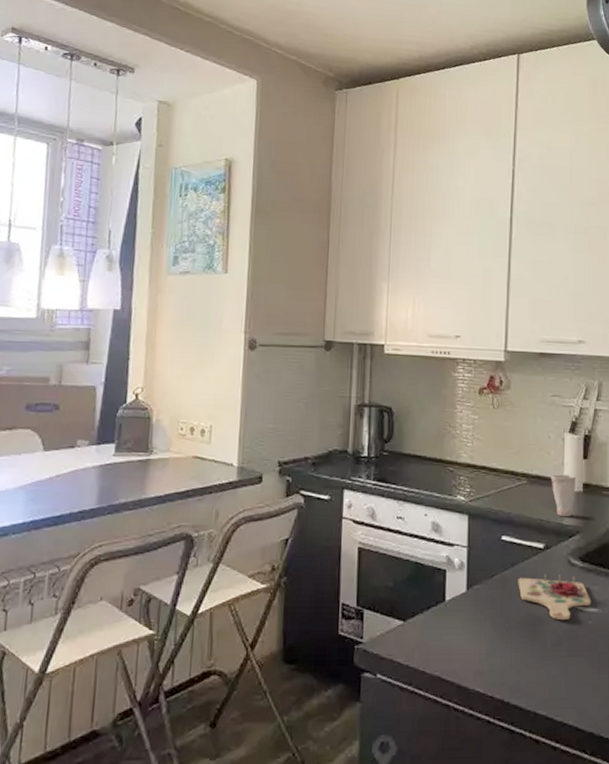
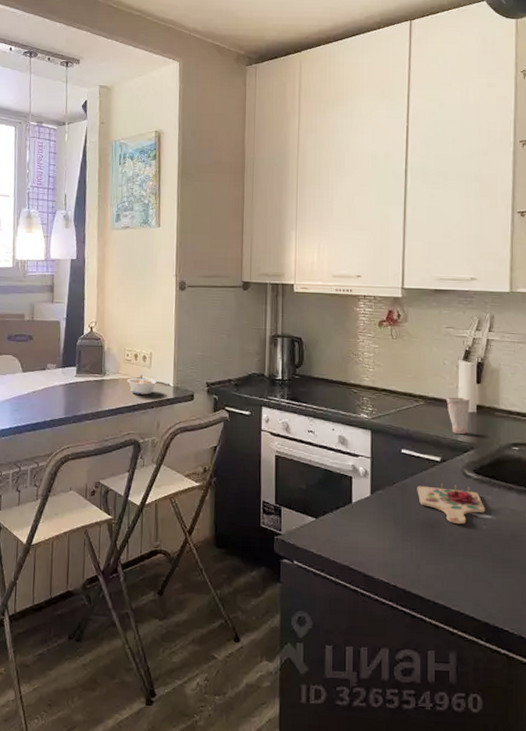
legume: none [179,453,217,477] -> present [126,375,157,395]

